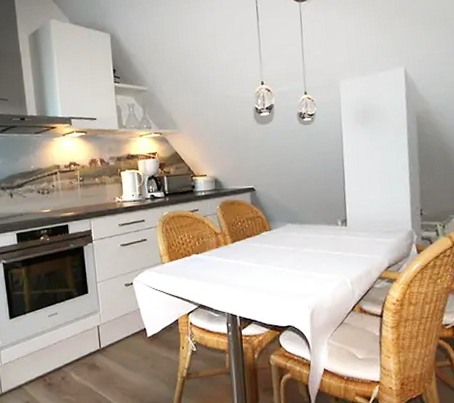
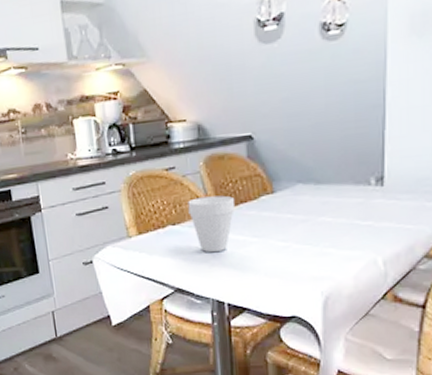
cup: none [208,231,244,276] -> present [188,195,236,253]

